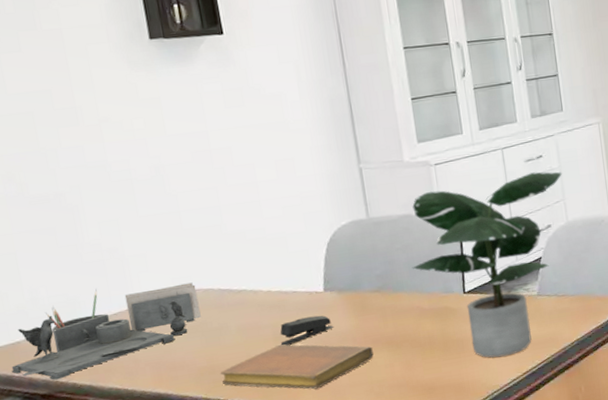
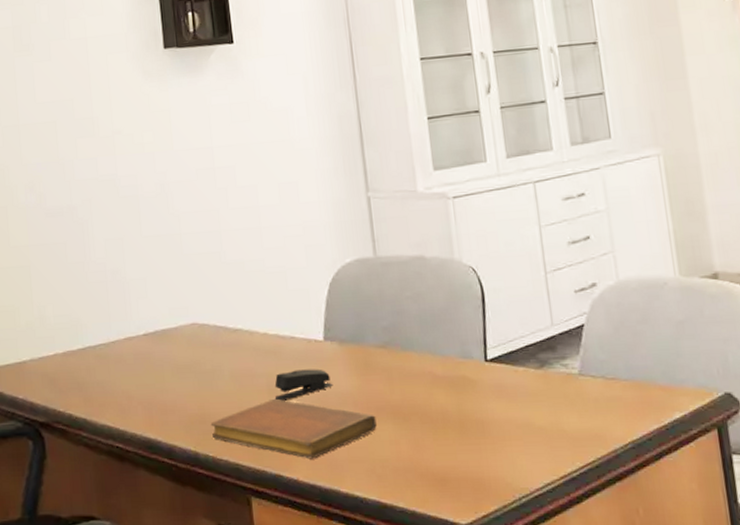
desk organizer: present [11,282,201,380] -> none [16,312,195,408]
potted plant: present [412,171,563,358] -> none [424,214,612,451]

